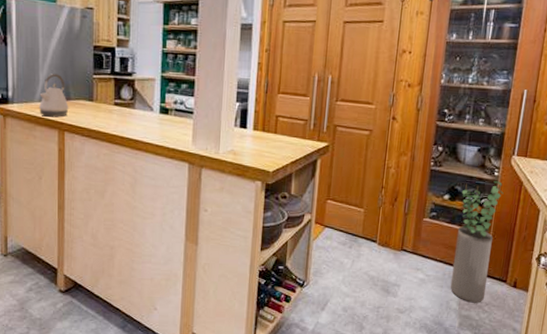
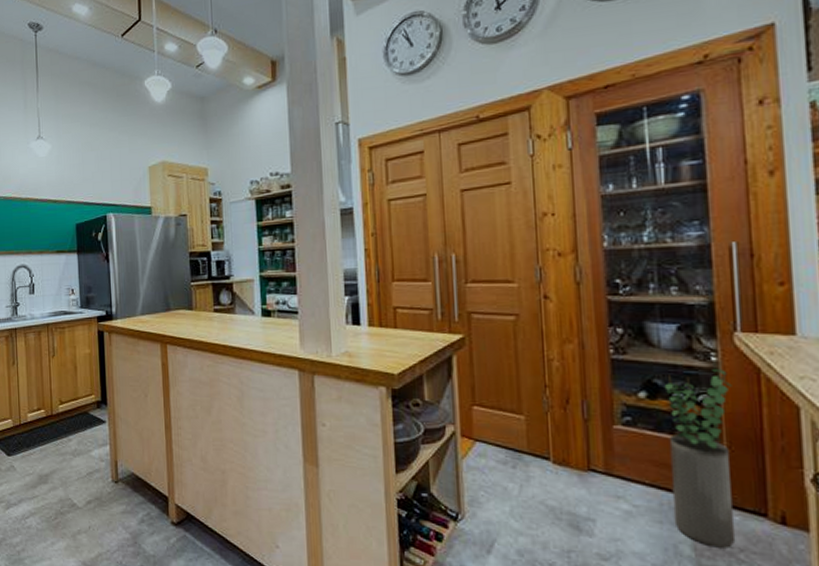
kettle: present [38,74,69,117] -> none [140,285,170,330]

